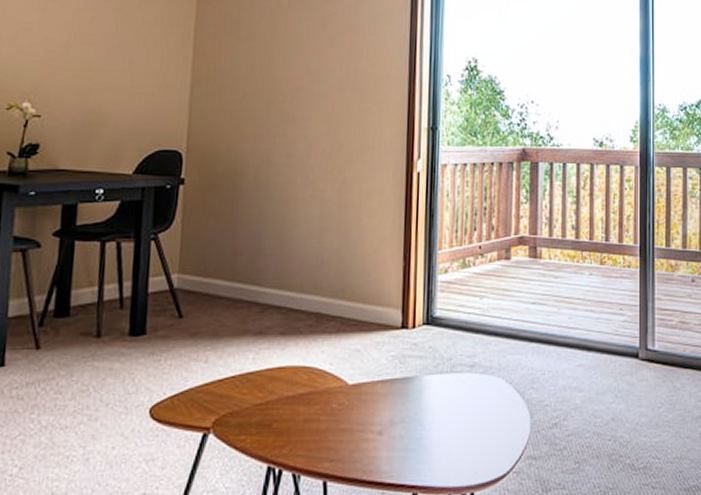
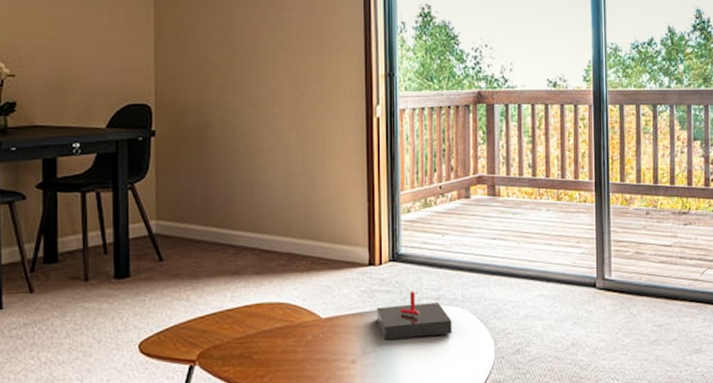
candle: none [406,356,487,410] -> present [376,290,452,341]

